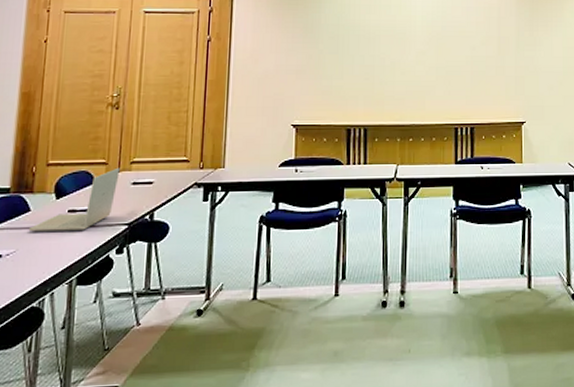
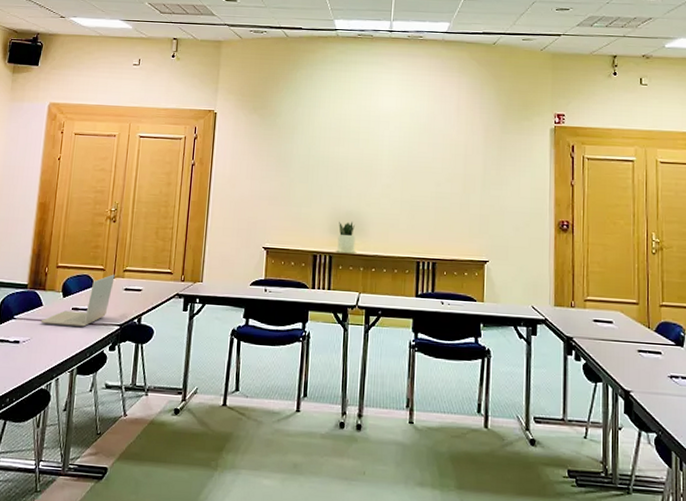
planter: none [370,92,393,125] -> present [335,221,357,254]

